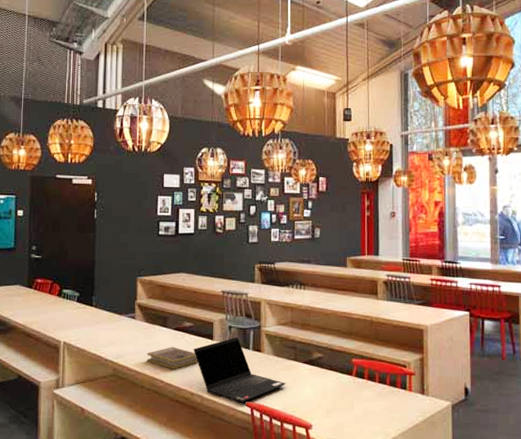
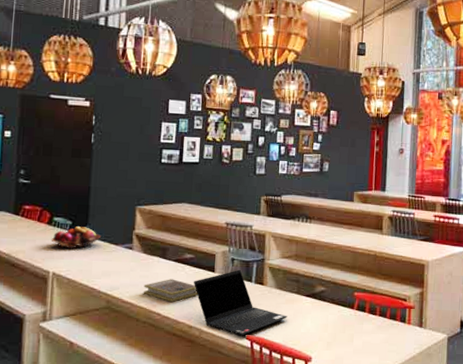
fruit basket: none [61,298,106,320] -> present [51,226,101,249]

